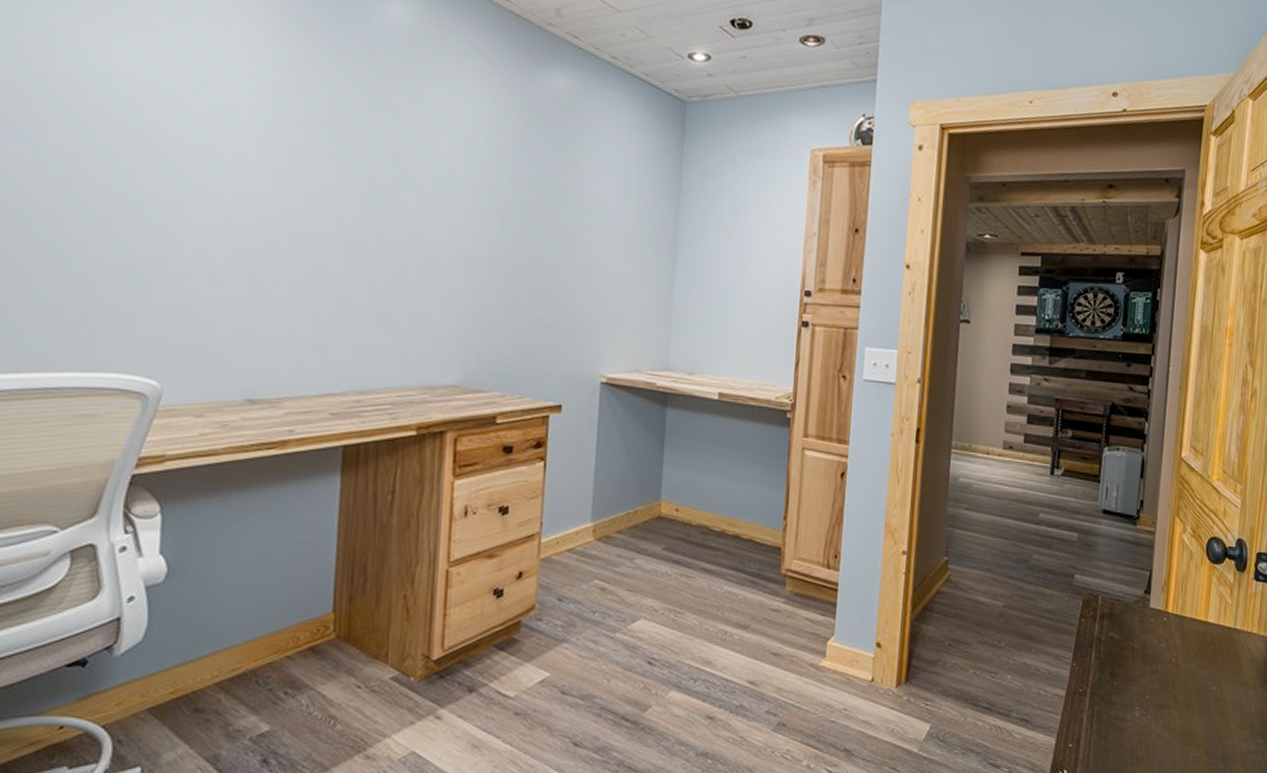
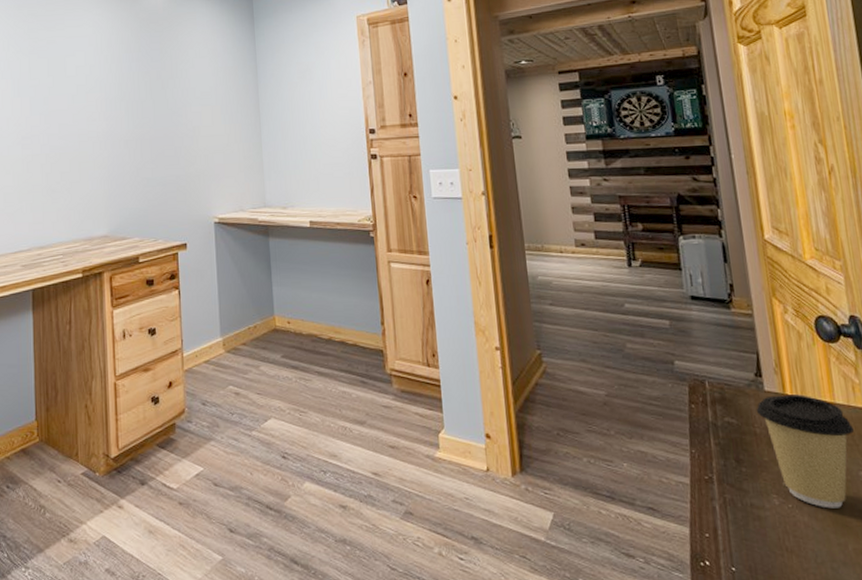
coffee cup: none [1138,612,1218,720] -> present [756,394,855,509]

